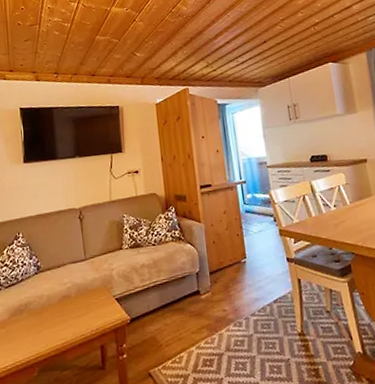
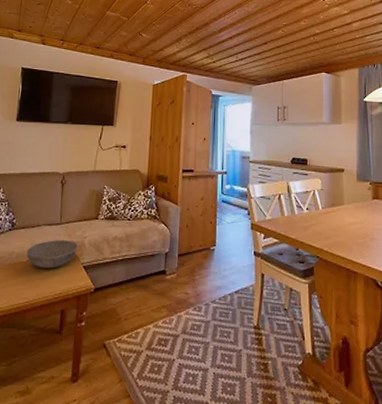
bowl: none [57,274,107,307] -> present [27,240,78,269]

